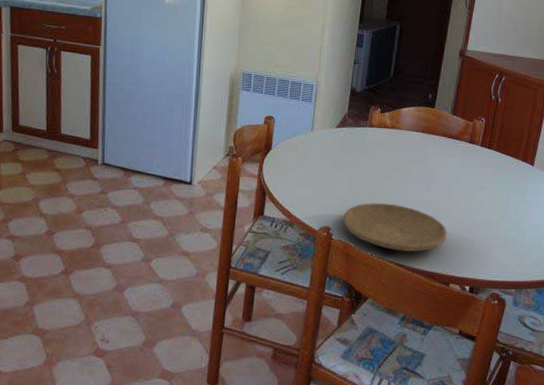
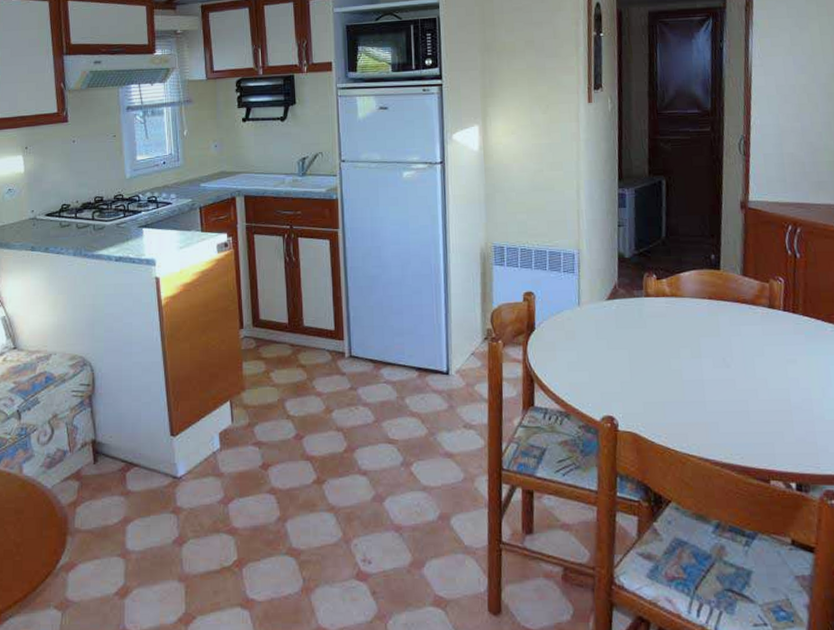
plate: present [343,202,448,252] -> none [627,384,758,442]

